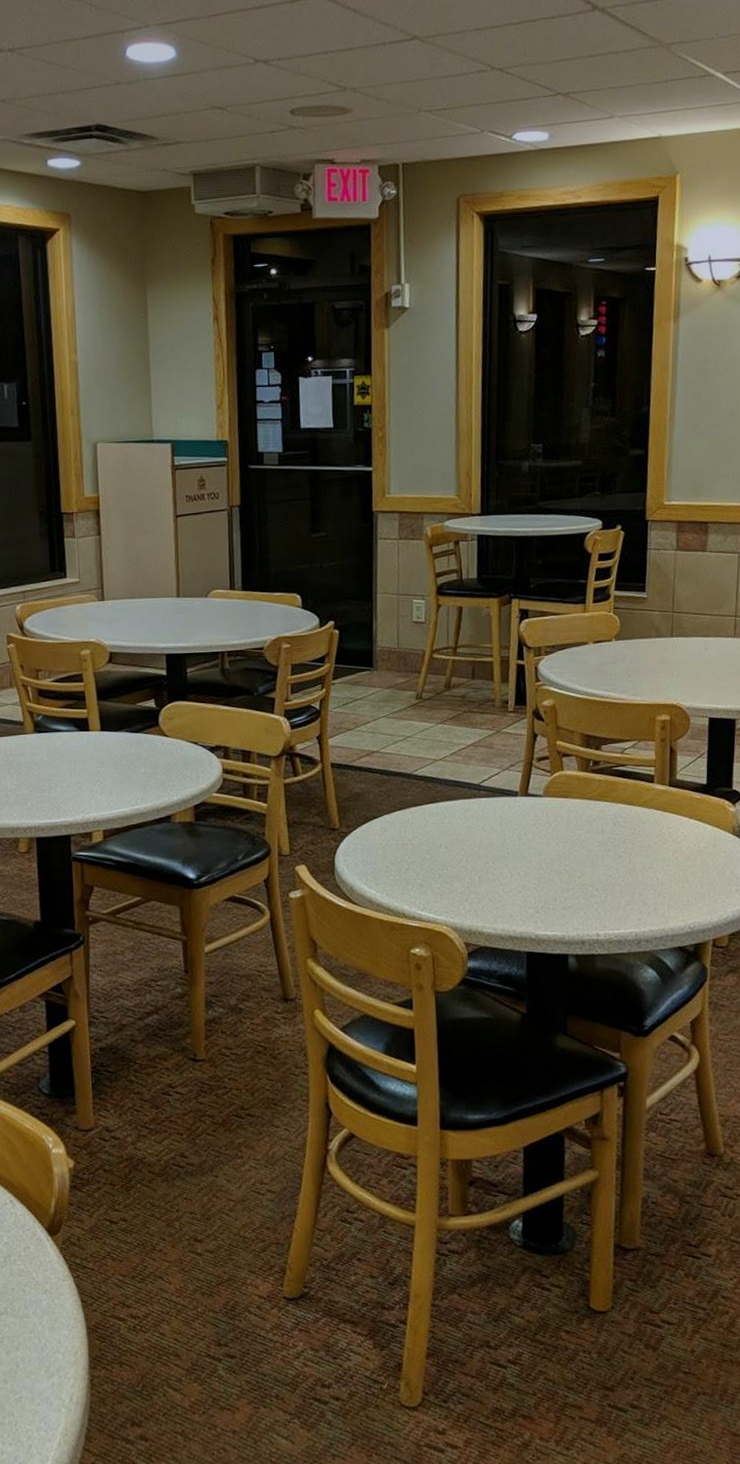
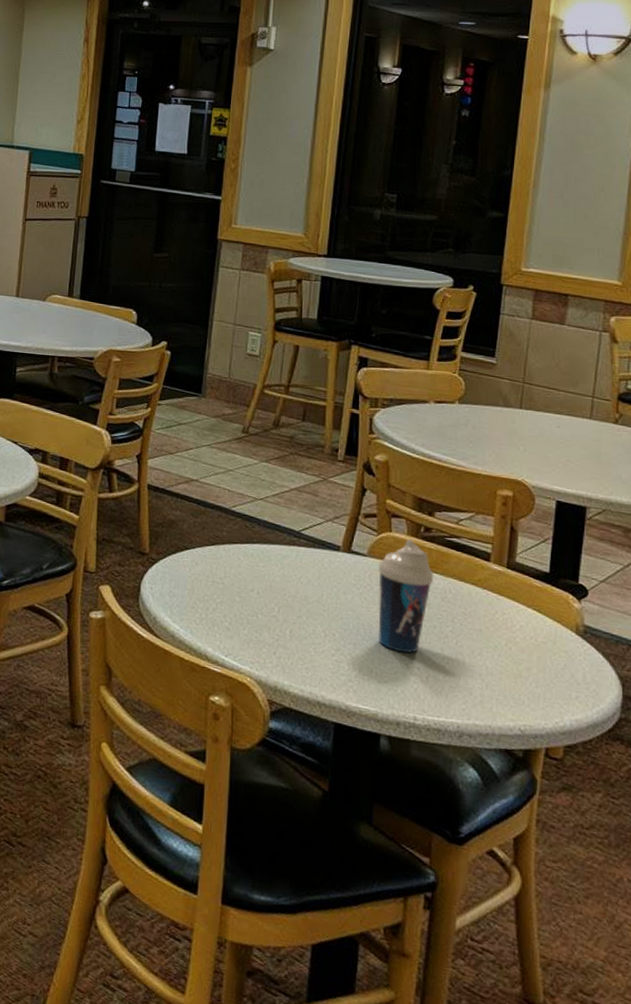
beverage cup: none [554,774,605,879] -> present [378,538,434,653]

